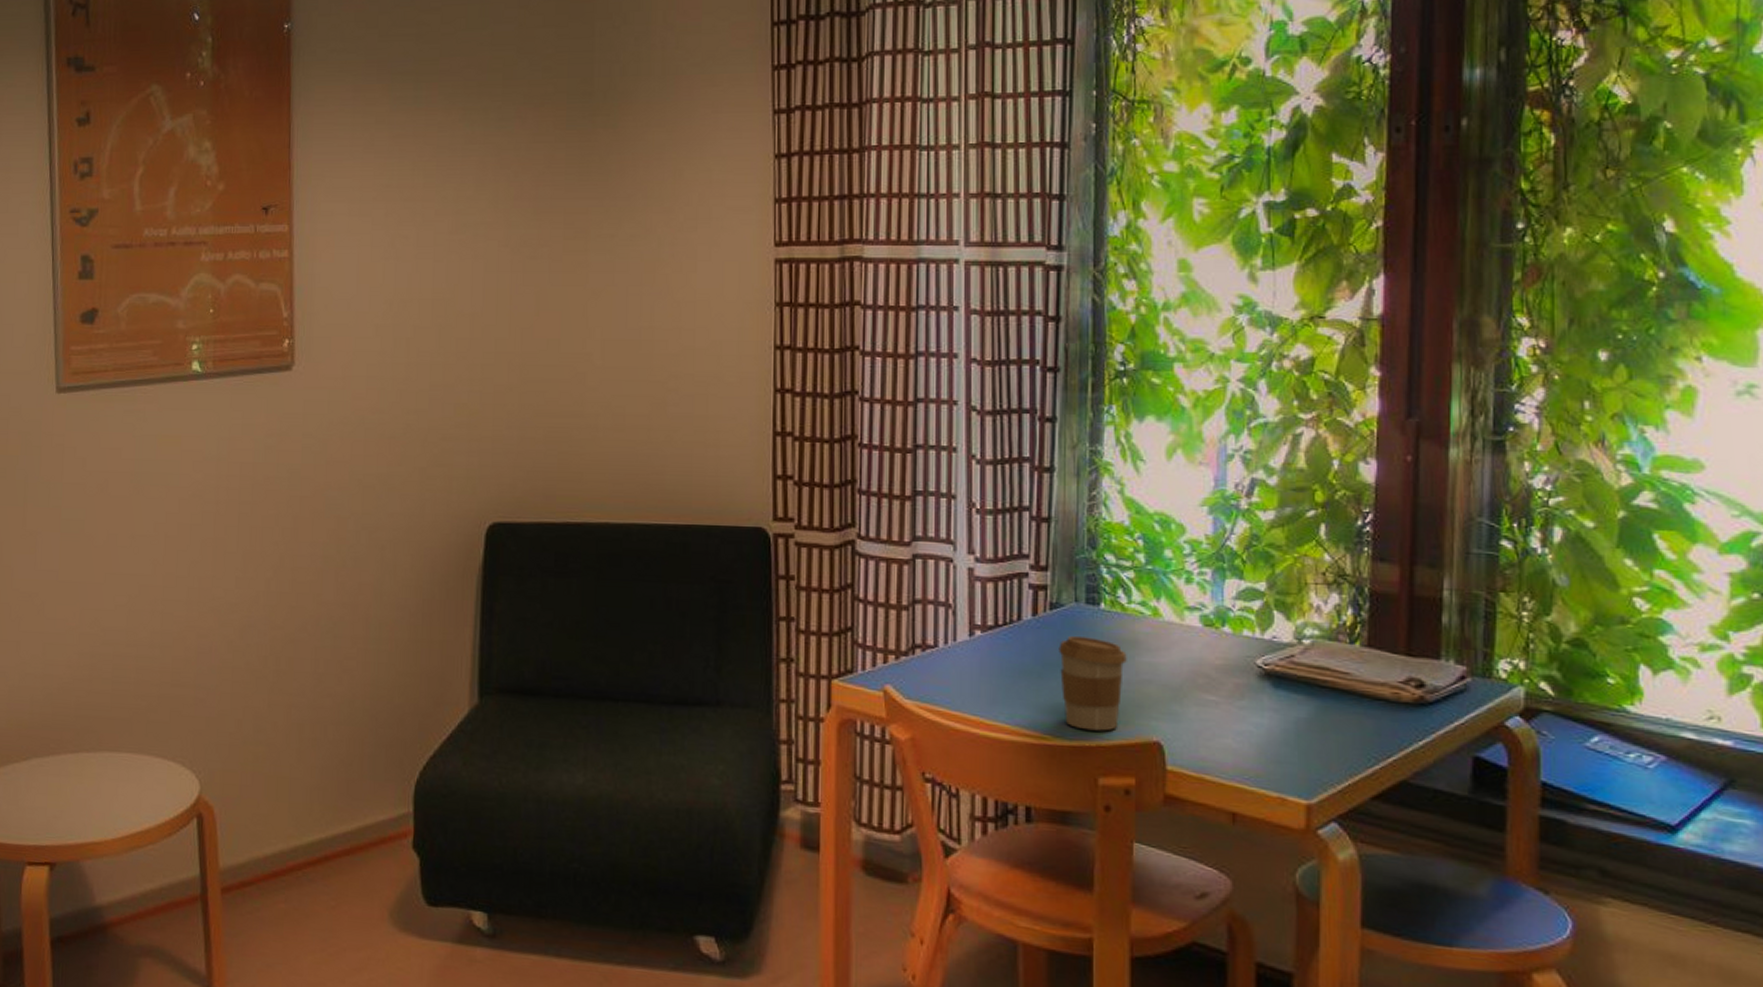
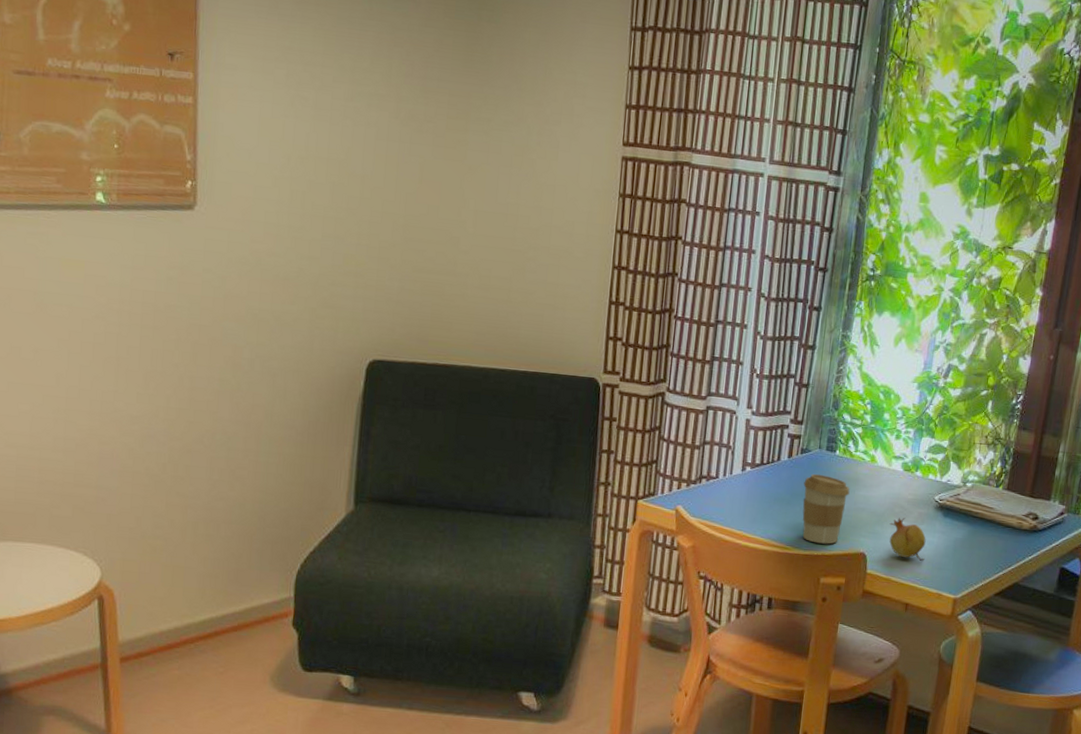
fruit: none [1192,690,1253,753] -> present [889,517,926,562]

